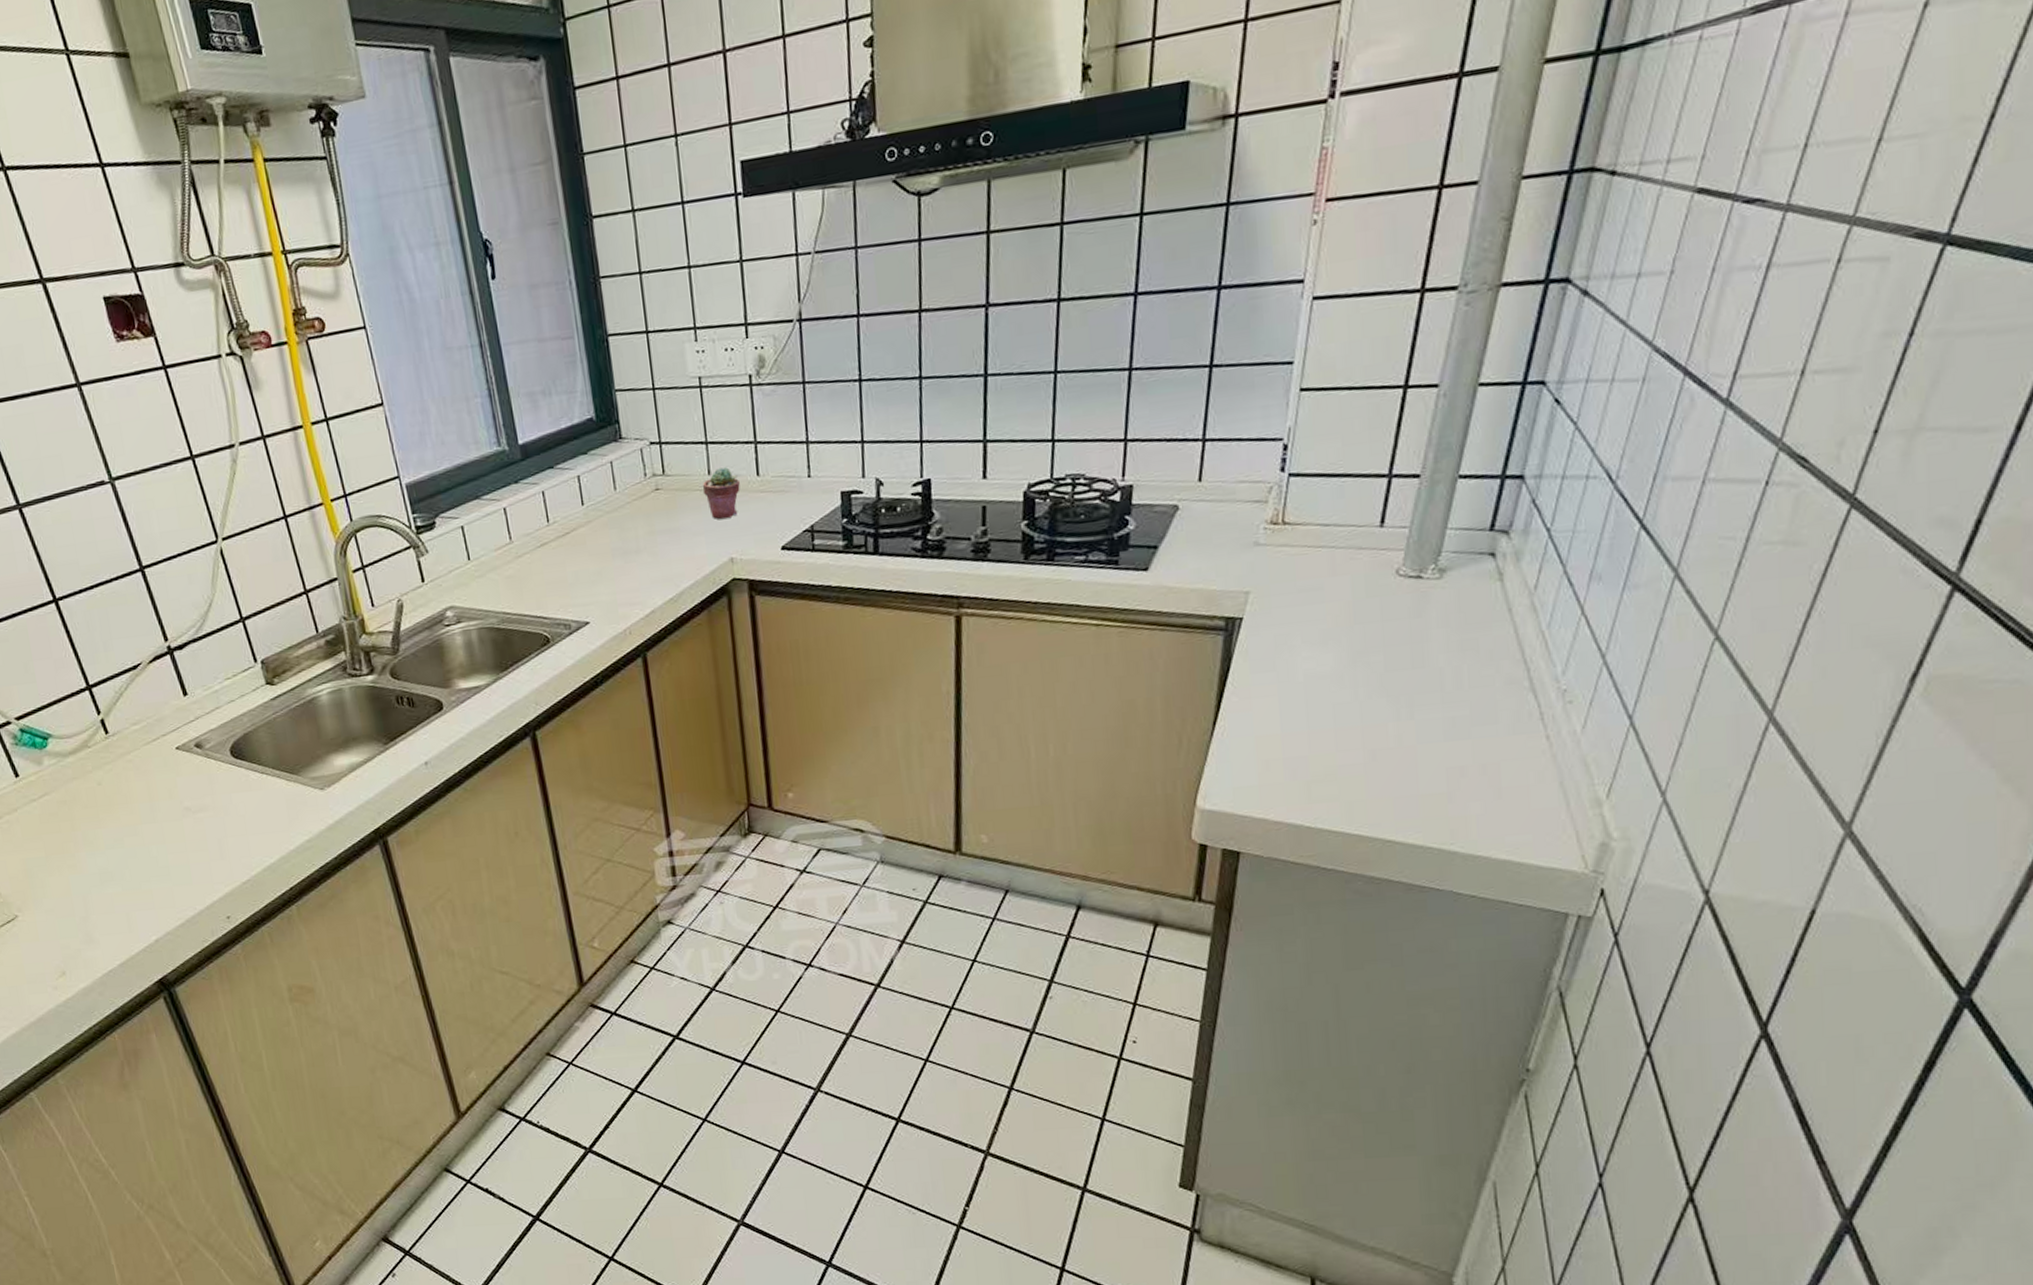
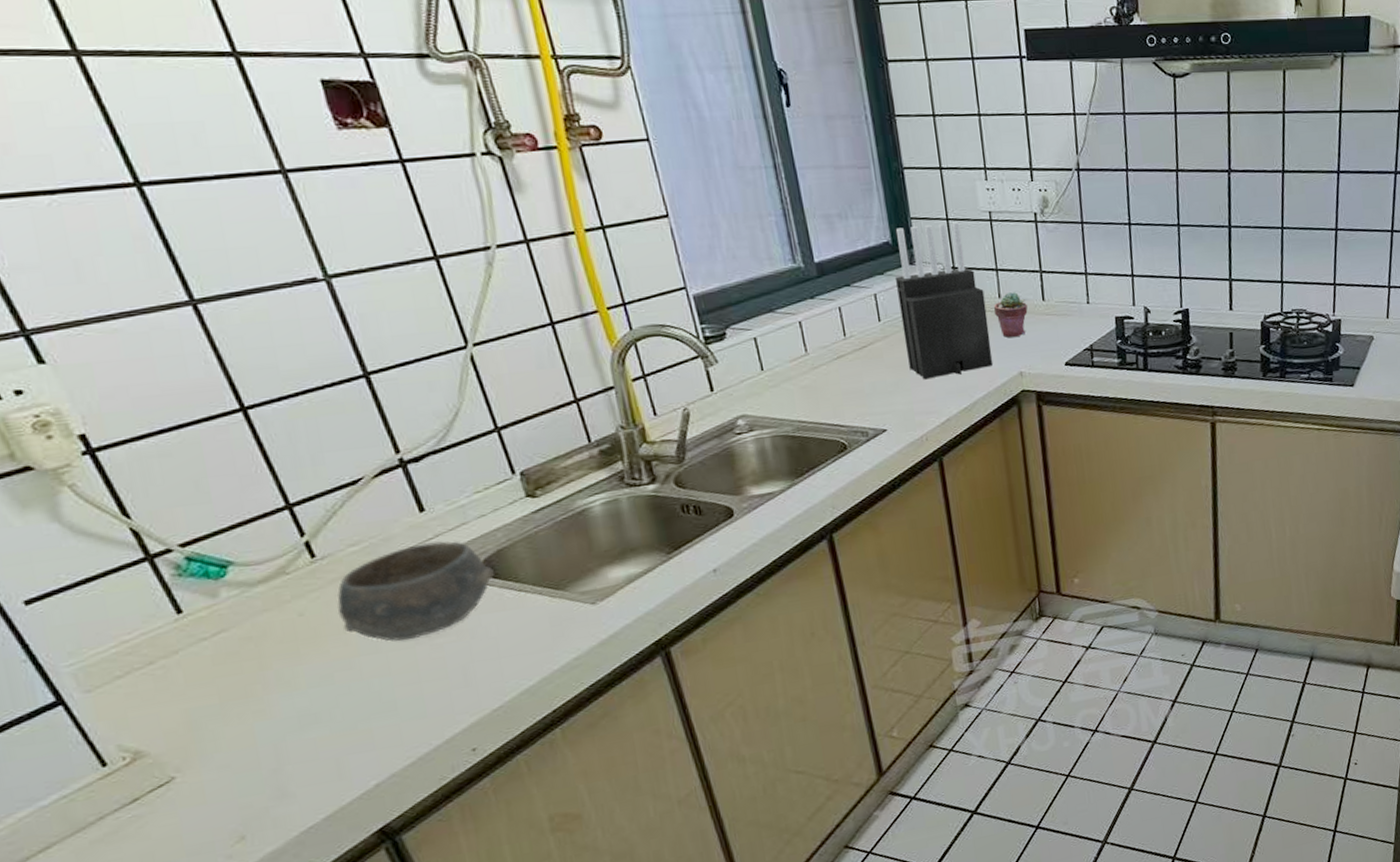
bowl: none [125,723,242,814] -> present [337,541,494,642]
knife block: none [598,391,701,568] -> present [894,222,992,380]

